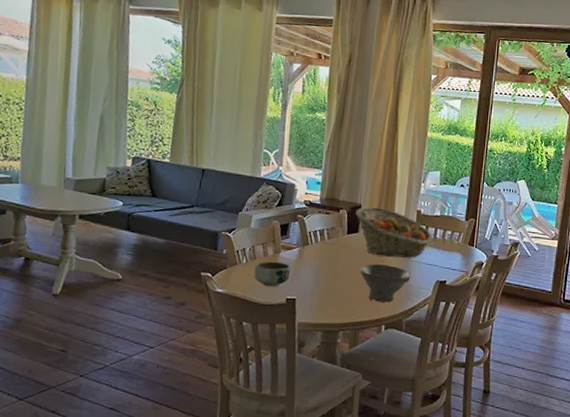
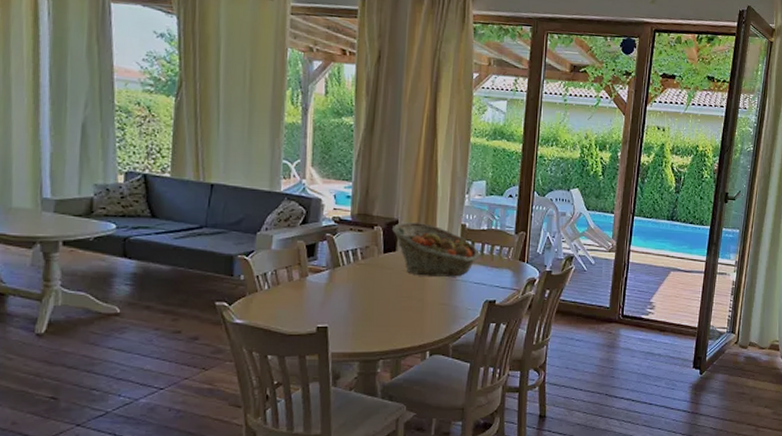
bowl: present [253,261,291,287] -> none [278,286,321,315]
bowl: present [359,264,411,303] -> none [399,285,457,326]

